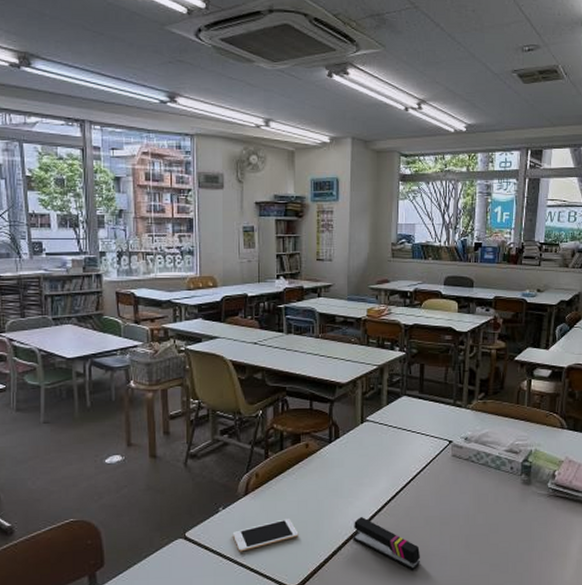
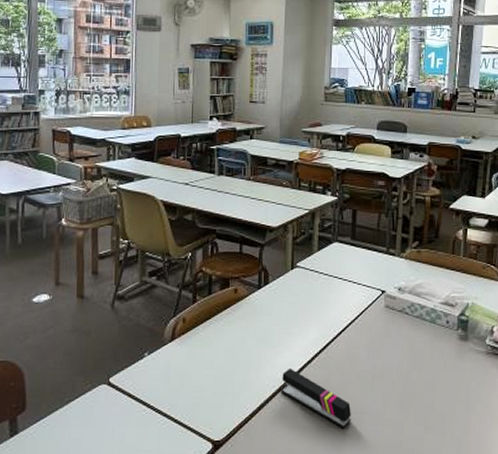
cell phone: present [232,519,299,552] -> none [157,367,225,401]

